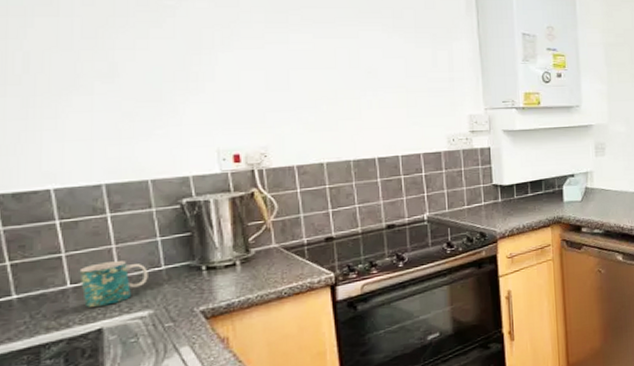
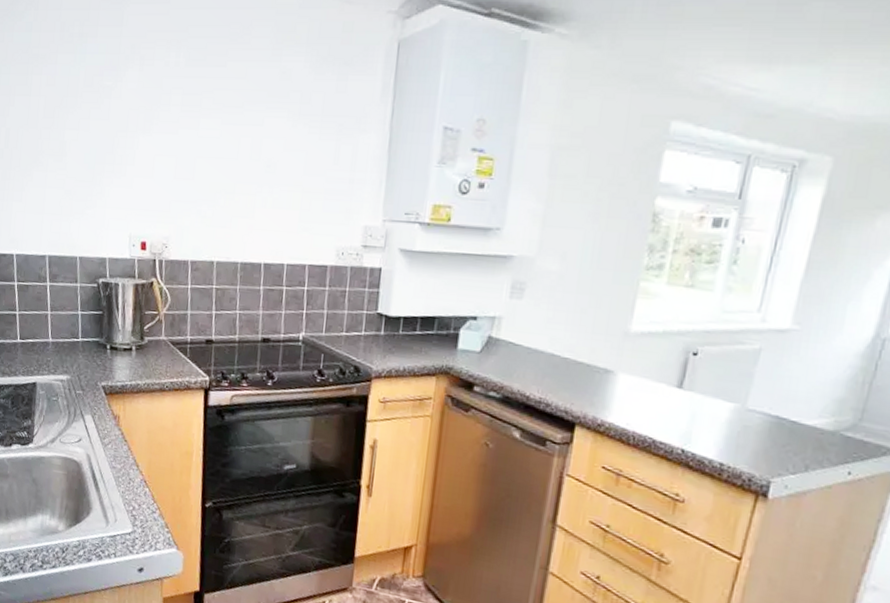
mug: present [79,261,148,307] -> none [26,325,70,364]

